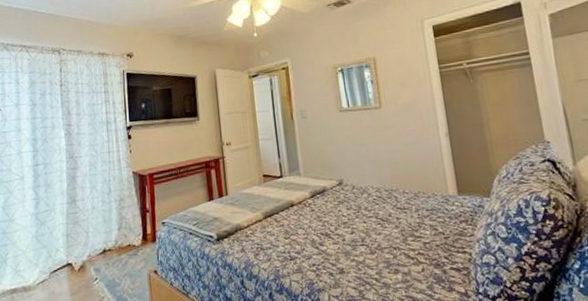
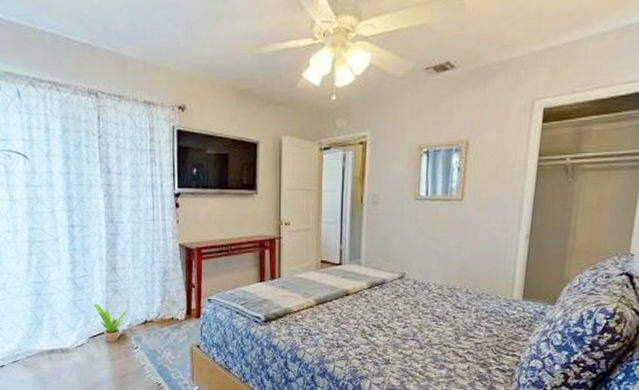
potted plant: none [56,237,87,277] -> present [95,303,128,343]

